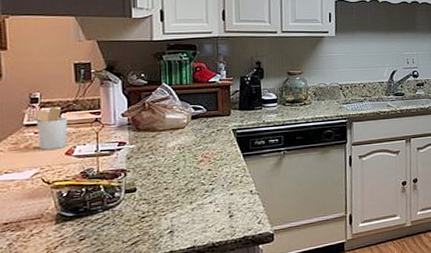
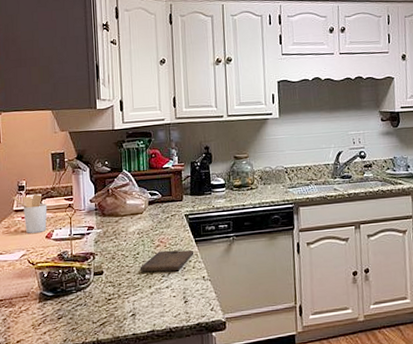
cutting board: none [179,164,242,188] -> present [140,249,194,272]

